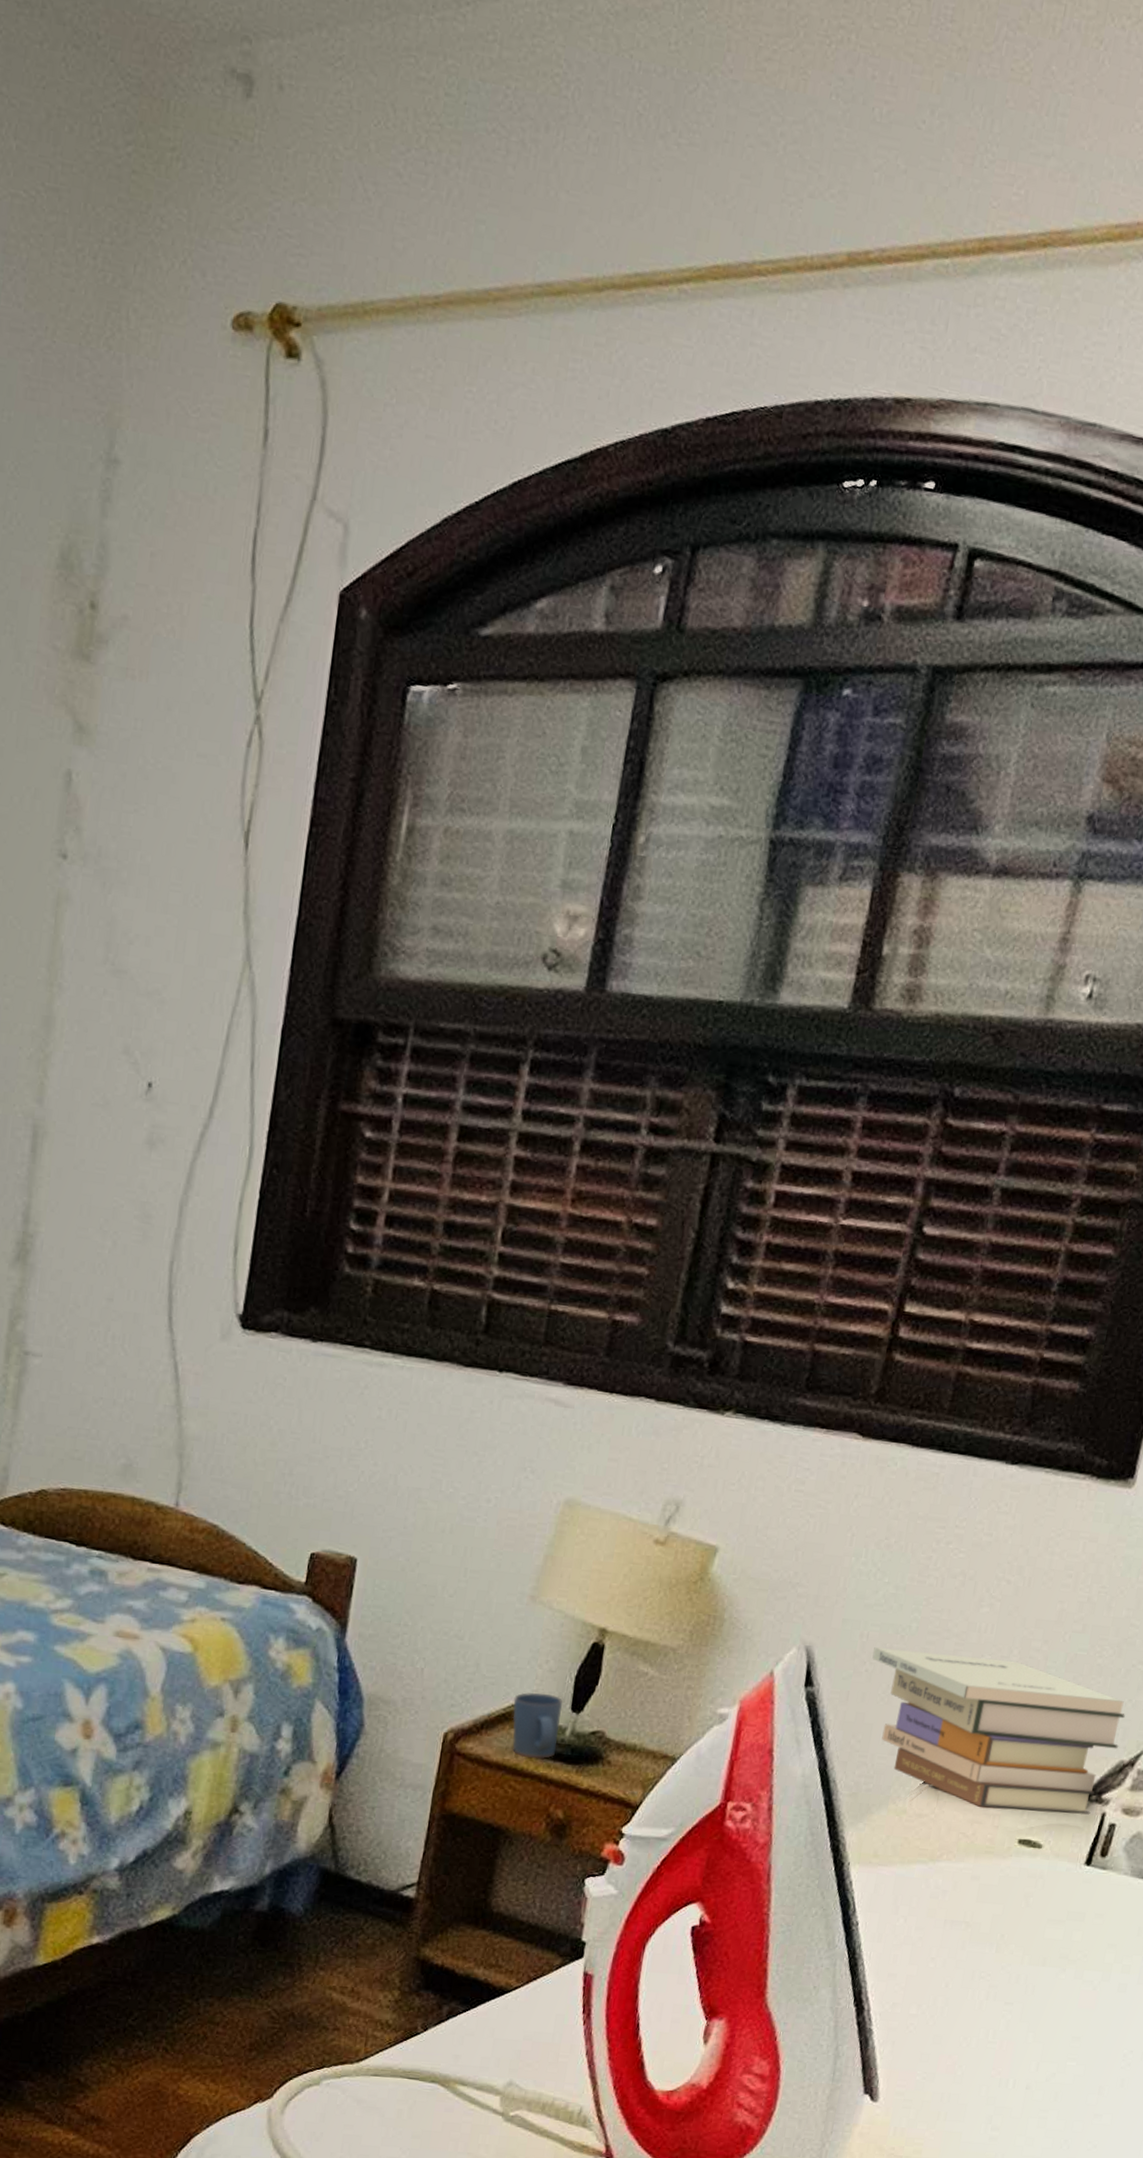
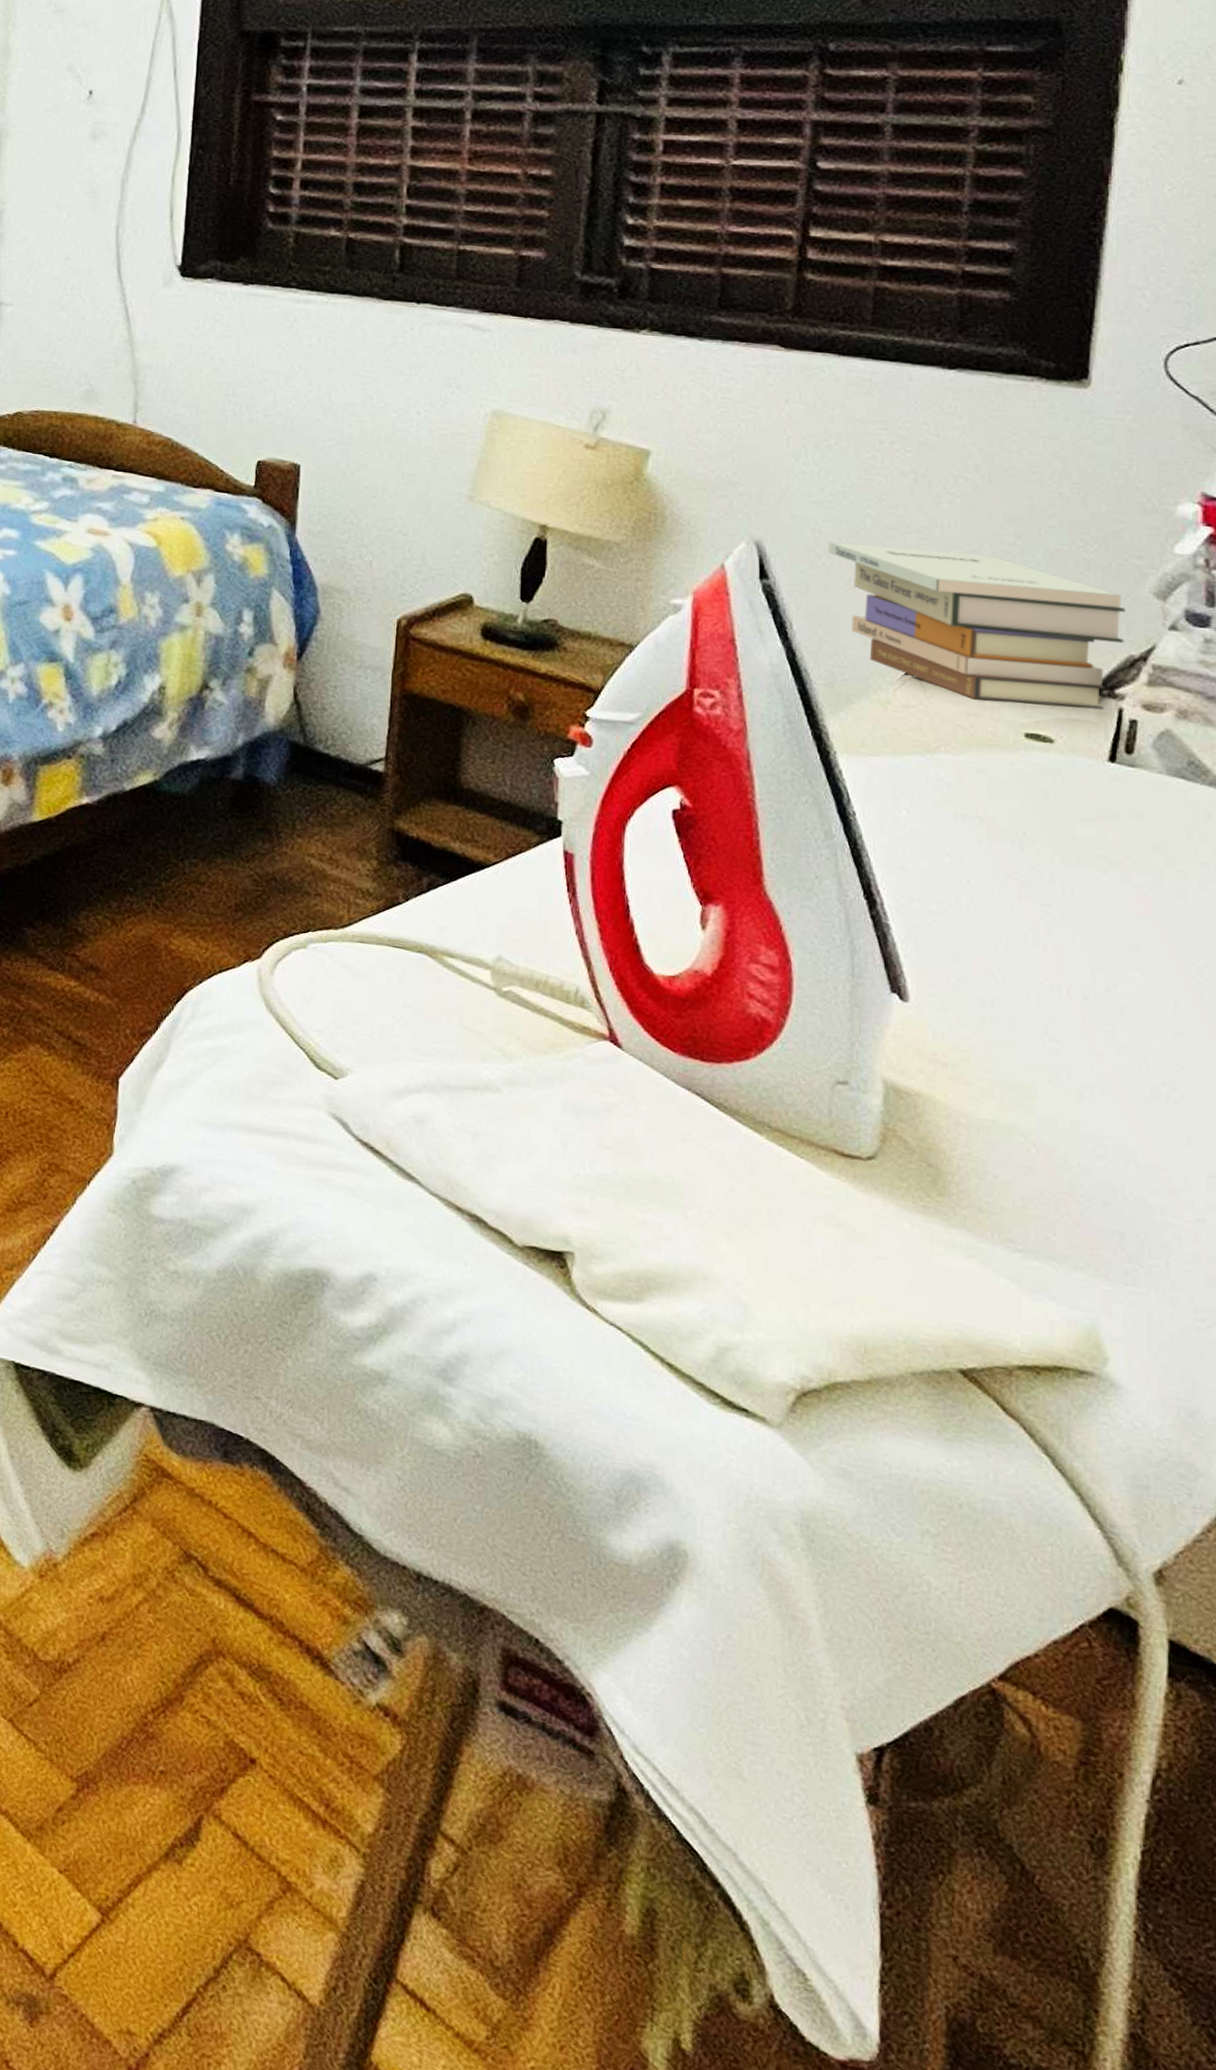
mug: present [512,1692,562,1759] -> none [462,583,511,645]

